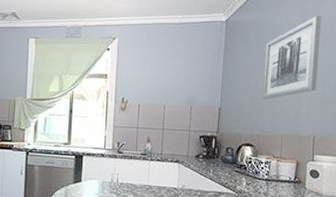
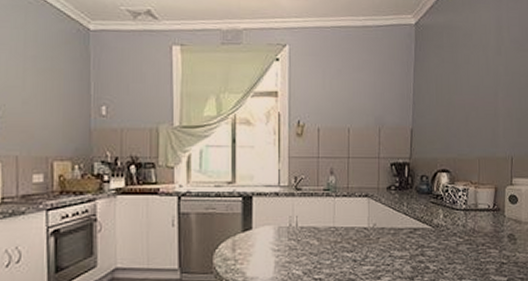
wall art: present [262,15,321,100] -> none [457,18,517,118]

